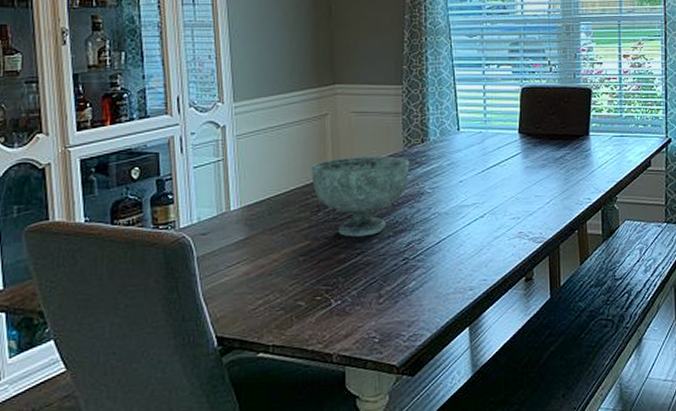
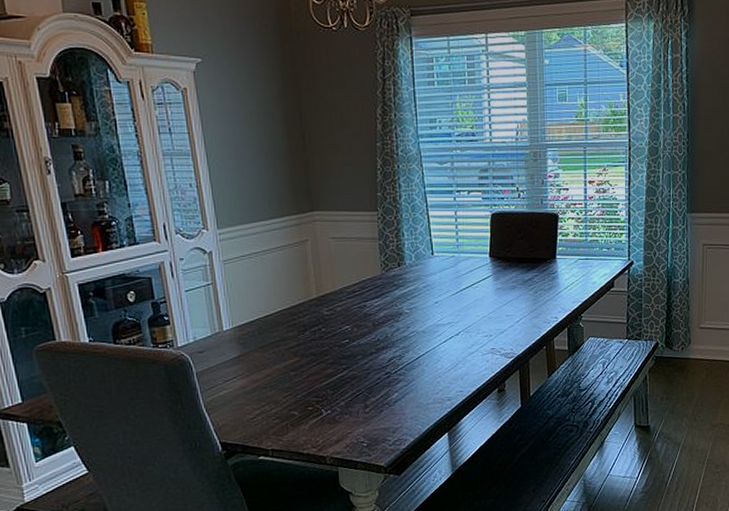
decorative bowl: present [311,156,410,237] -> none [296,279,388,354]

